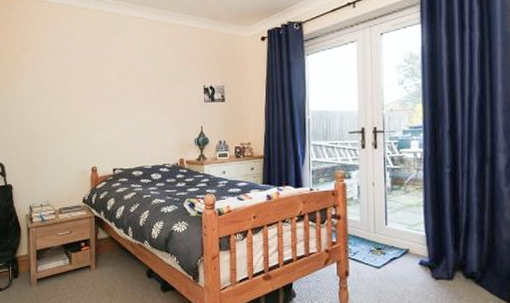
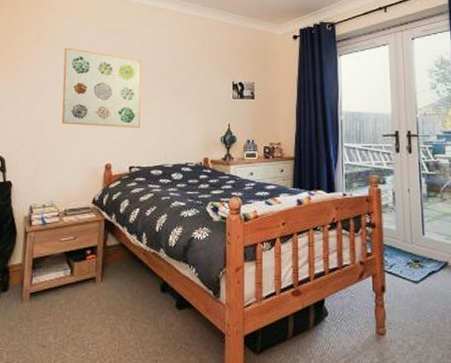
wall art: none [46,59,121,134] -> present [62,47,142,128]

